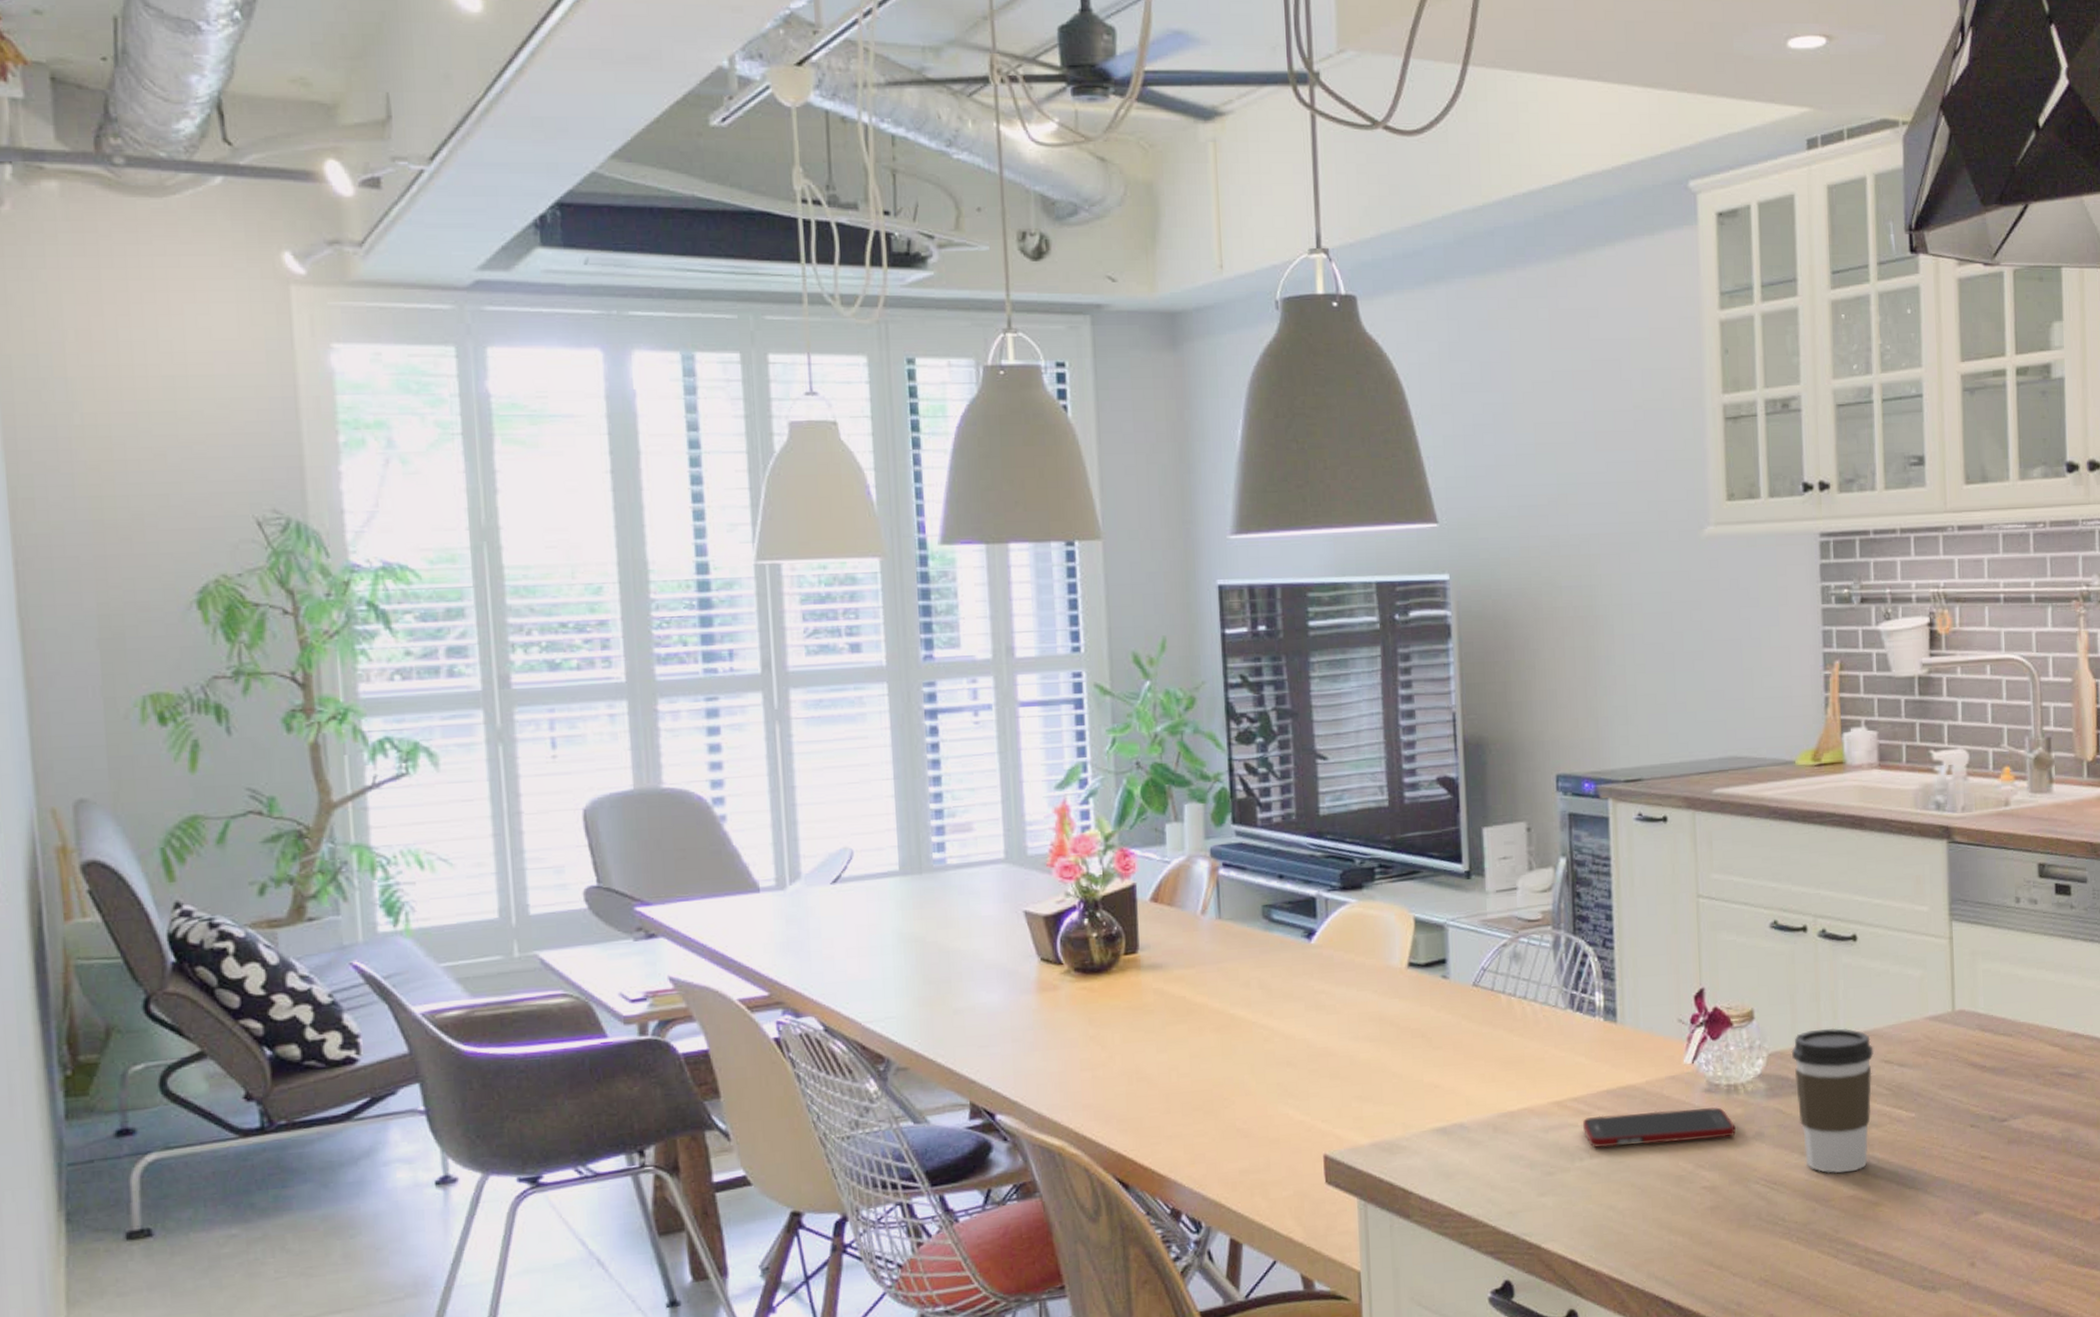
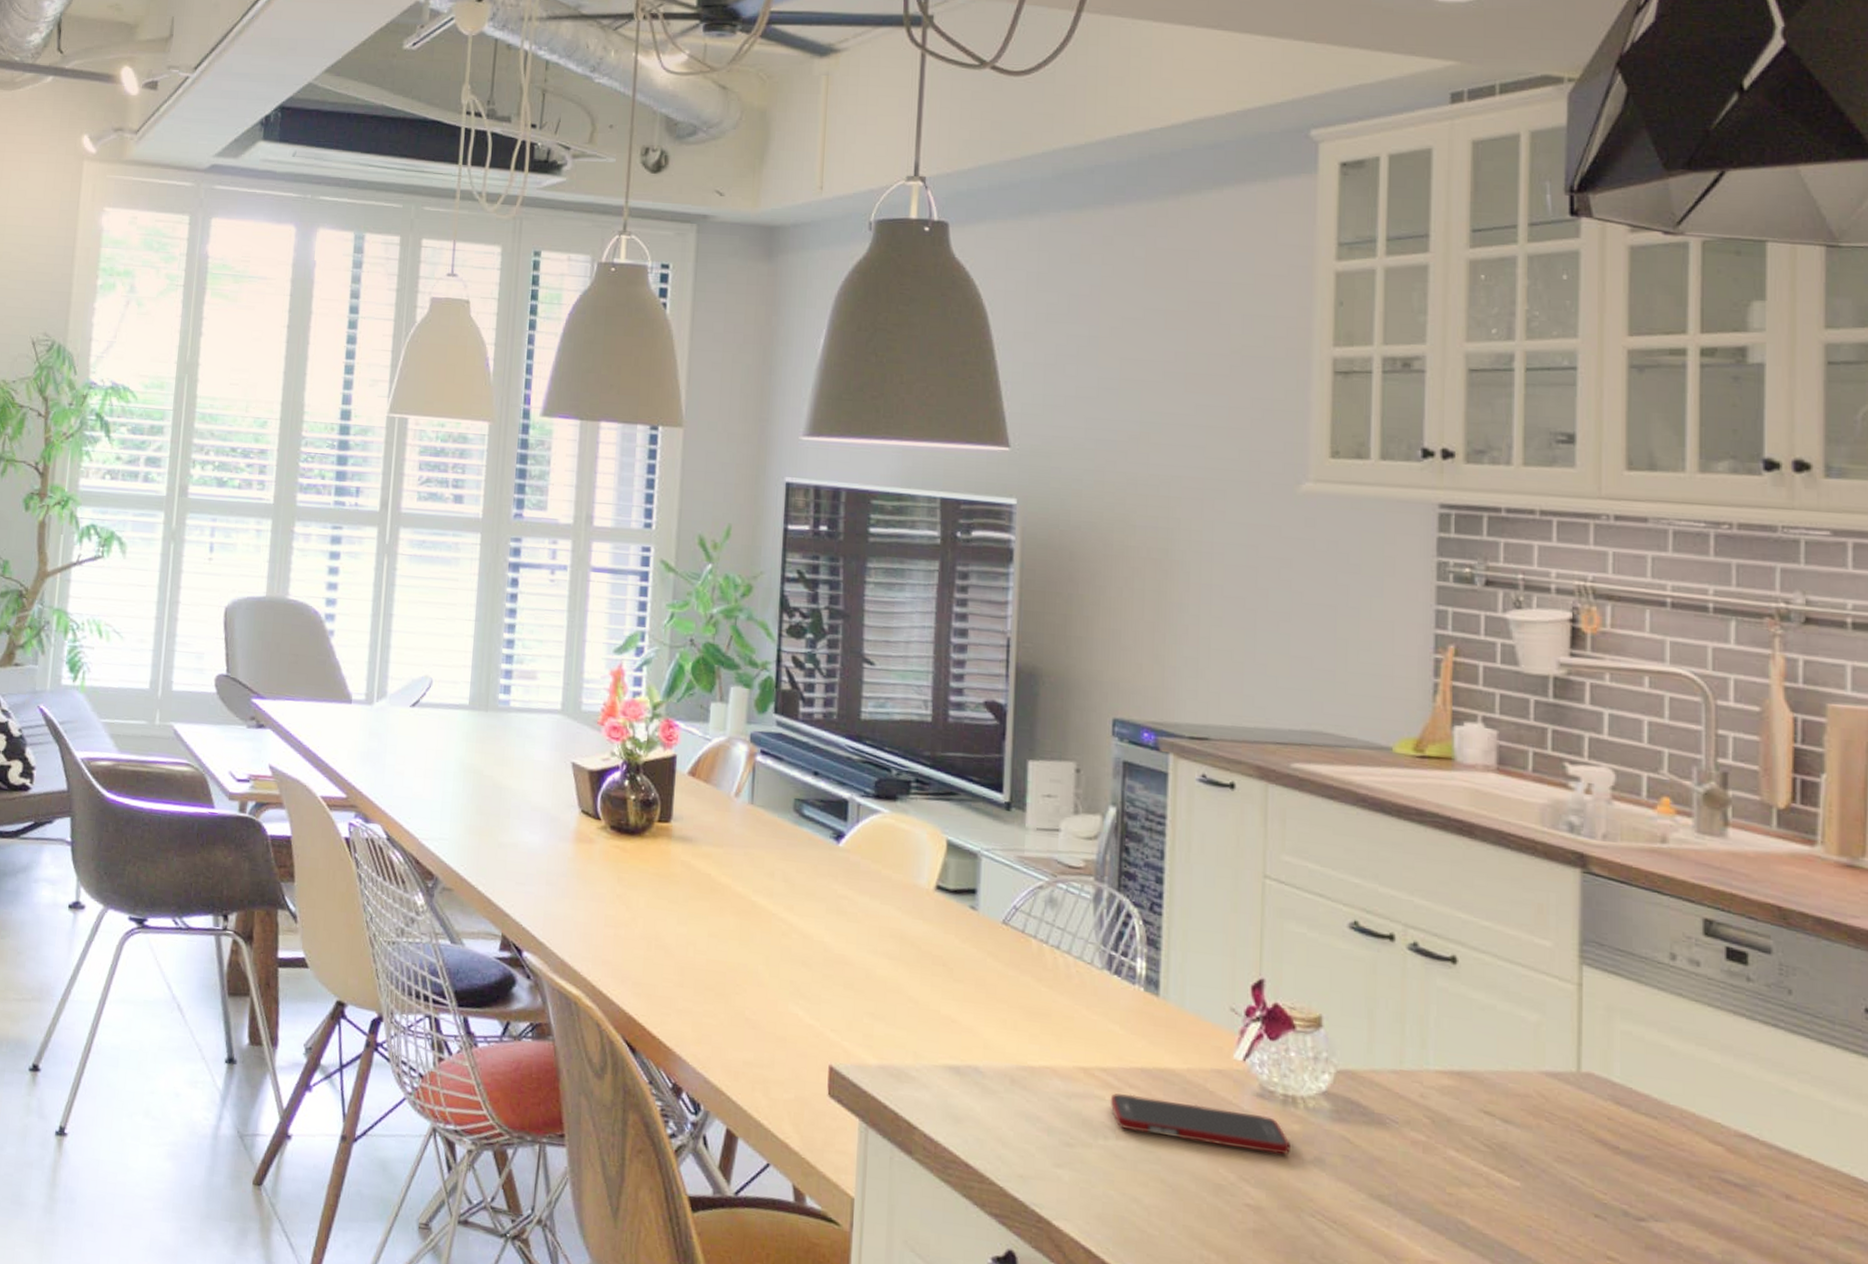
coffee cup: present [1791,1027,1874,1174] -> none [1365,1055,1470,1233]

